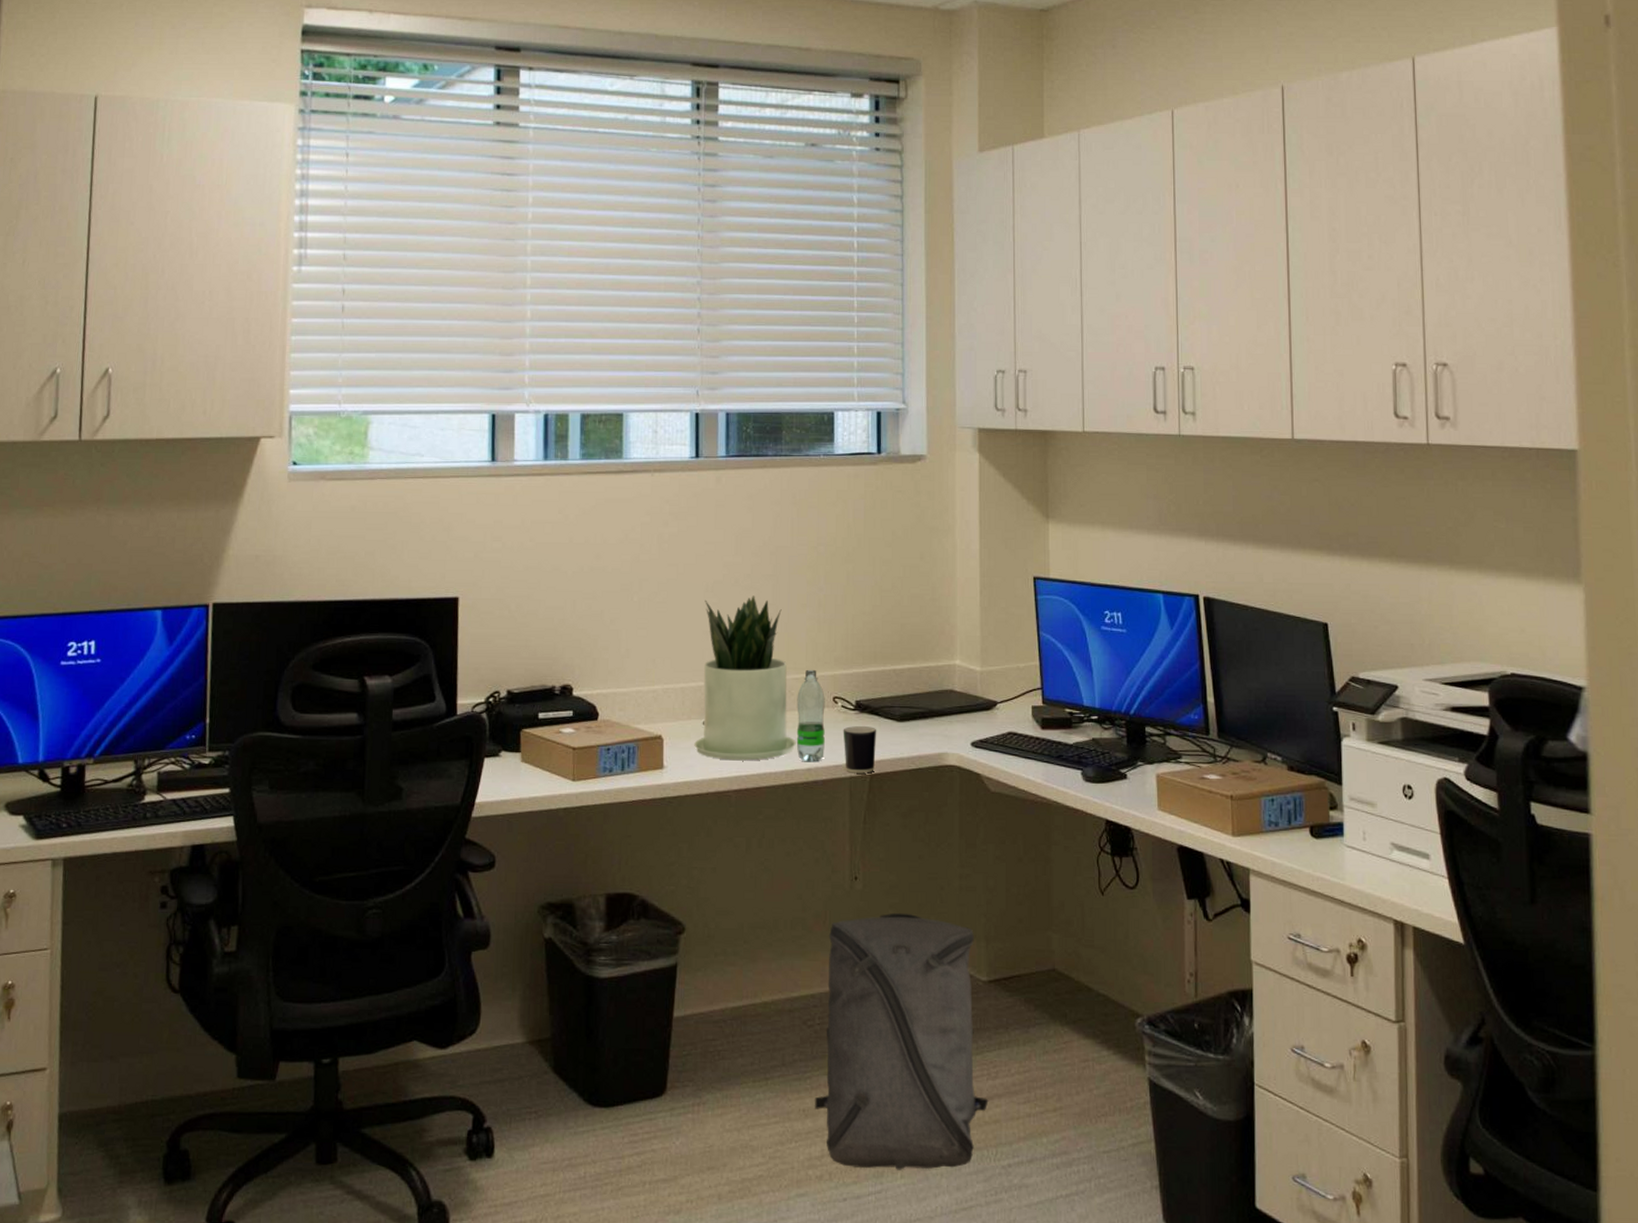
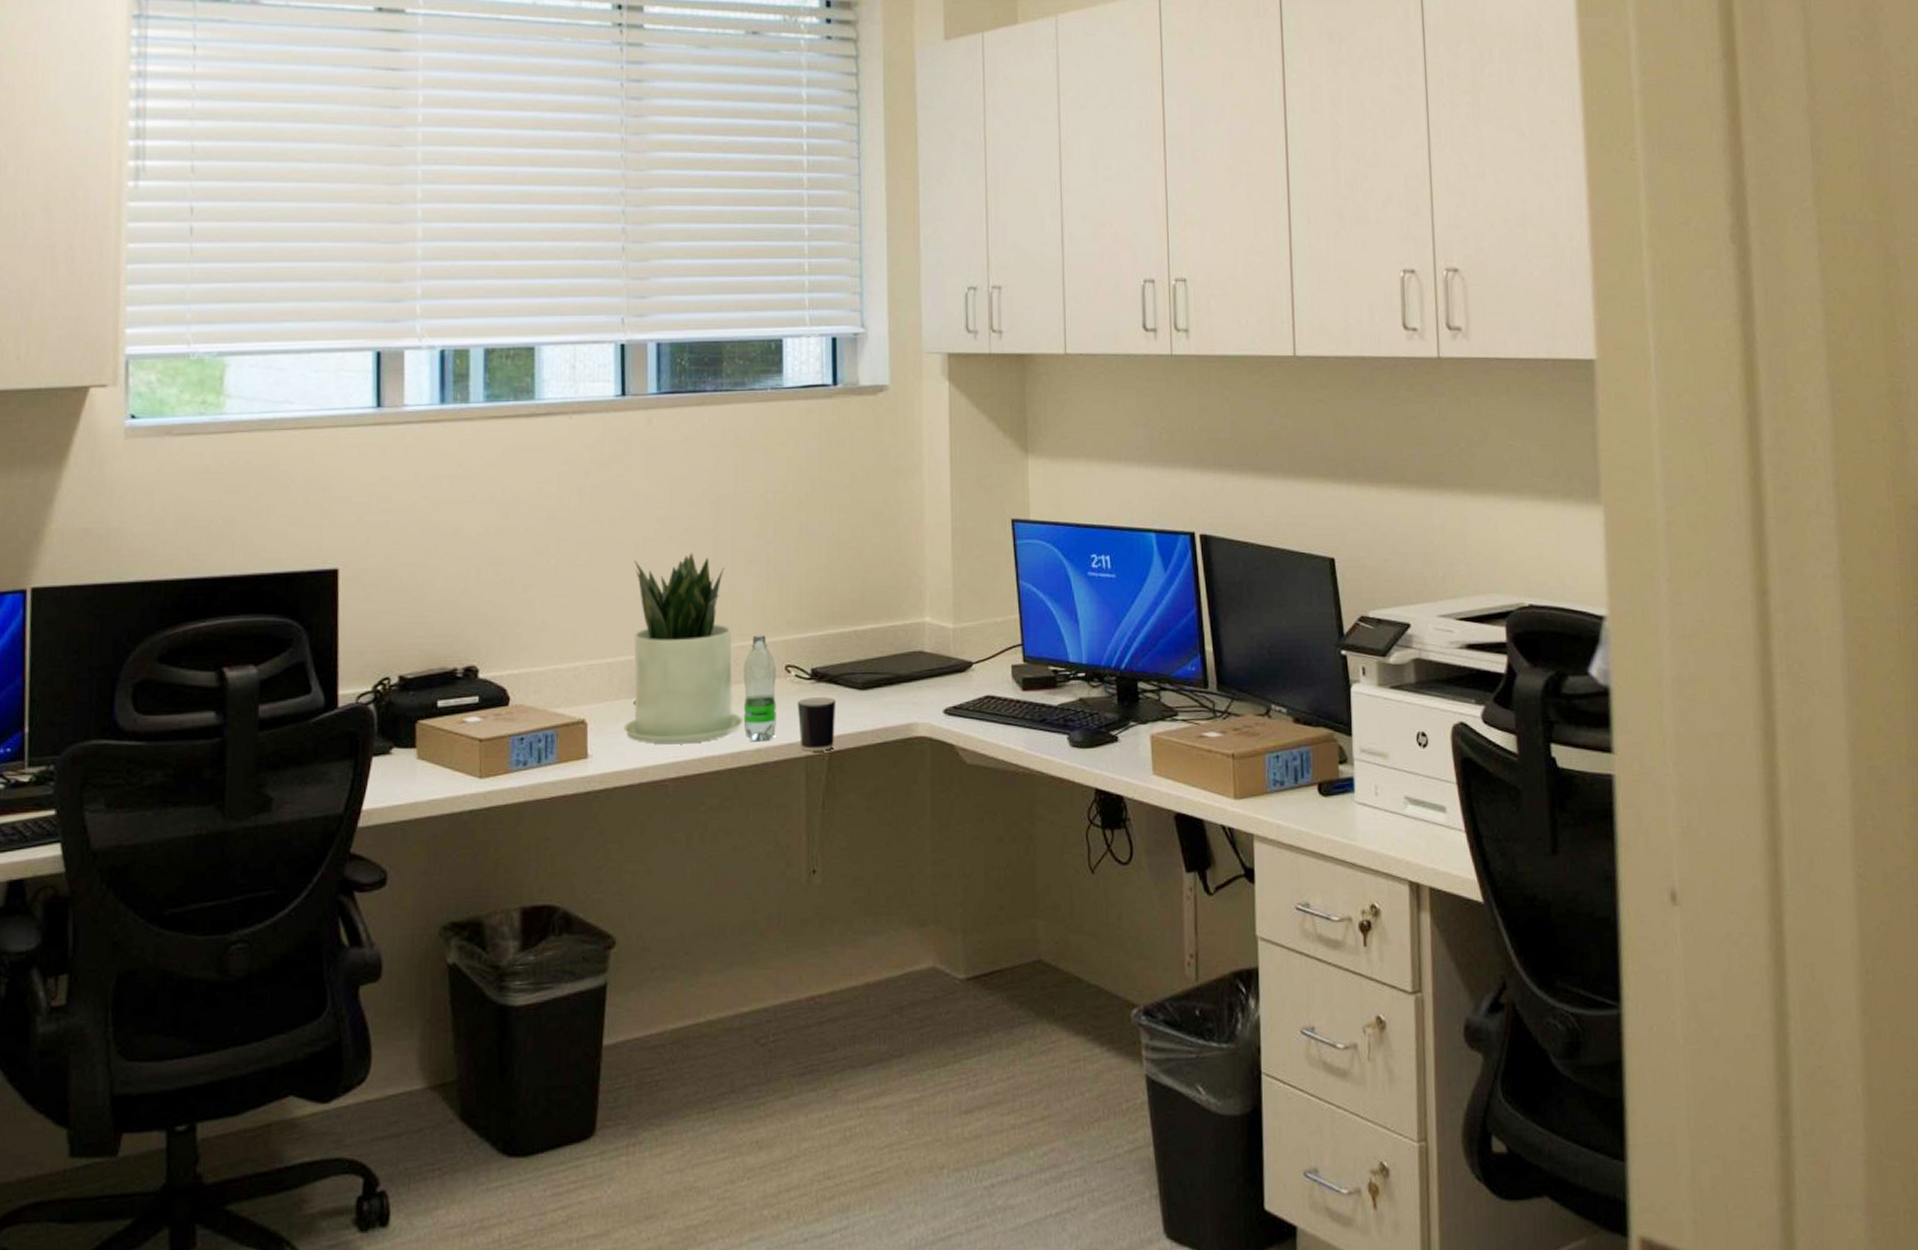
backpack: present [815,912,989,1170] -> none [770,908,968,1203]

